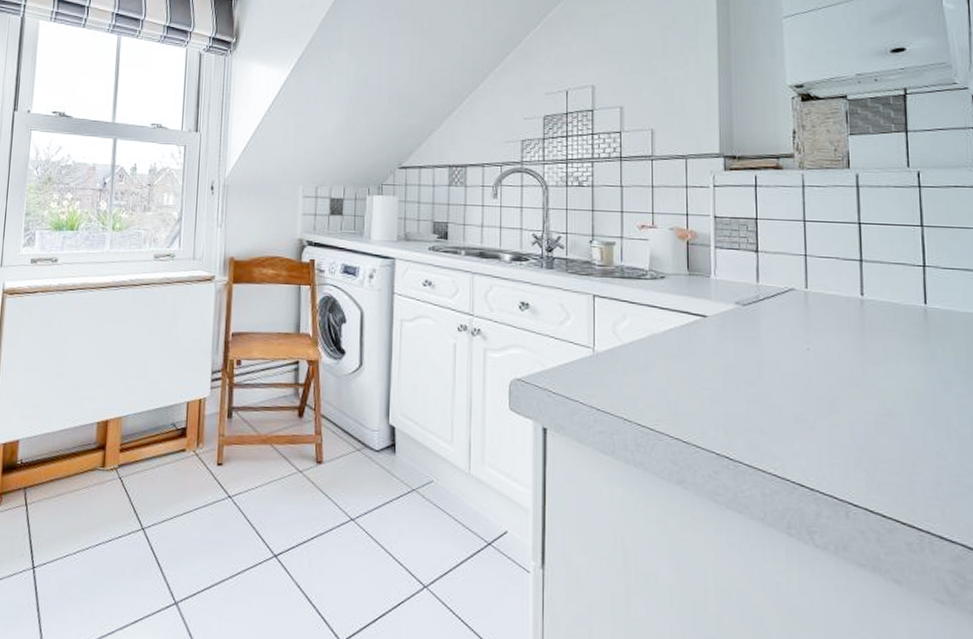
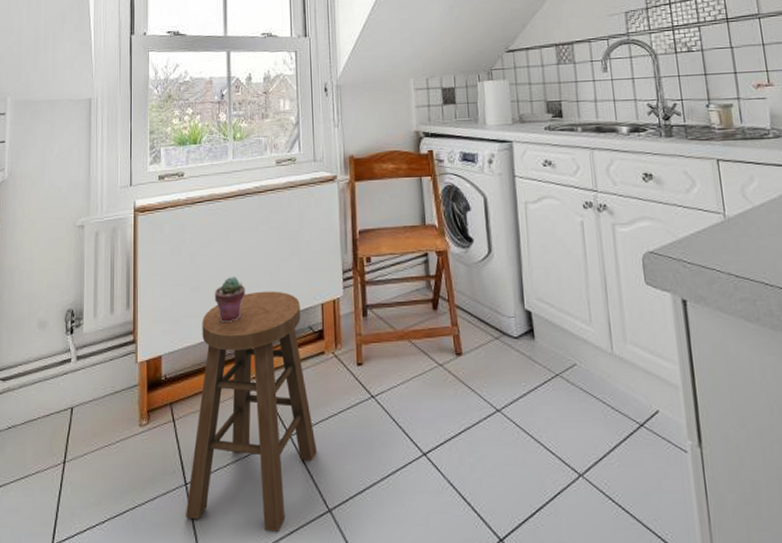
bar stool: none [30,384,169,620] -> present [185,291,317,532]
potted succulent: none [78,368,111,413] -> present [214,277,245,323]

